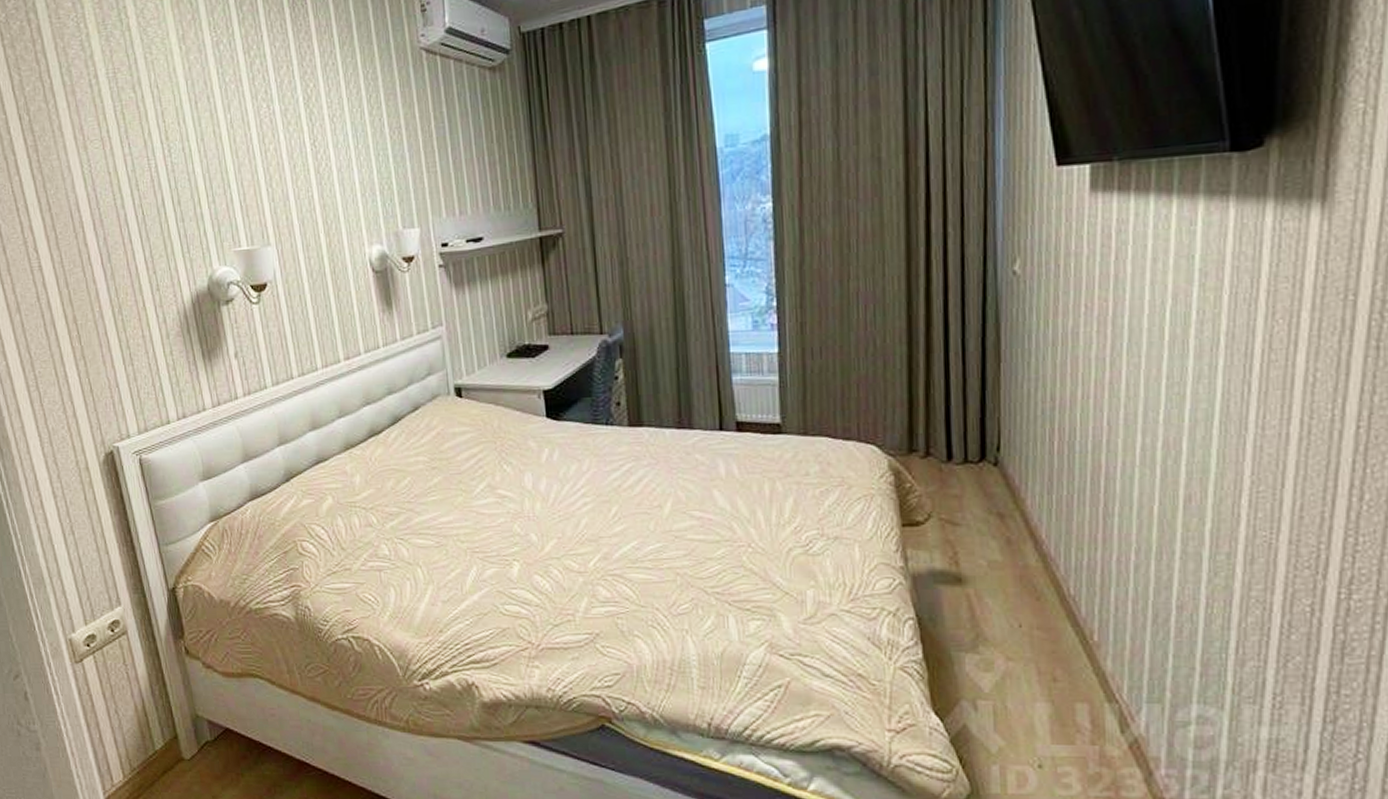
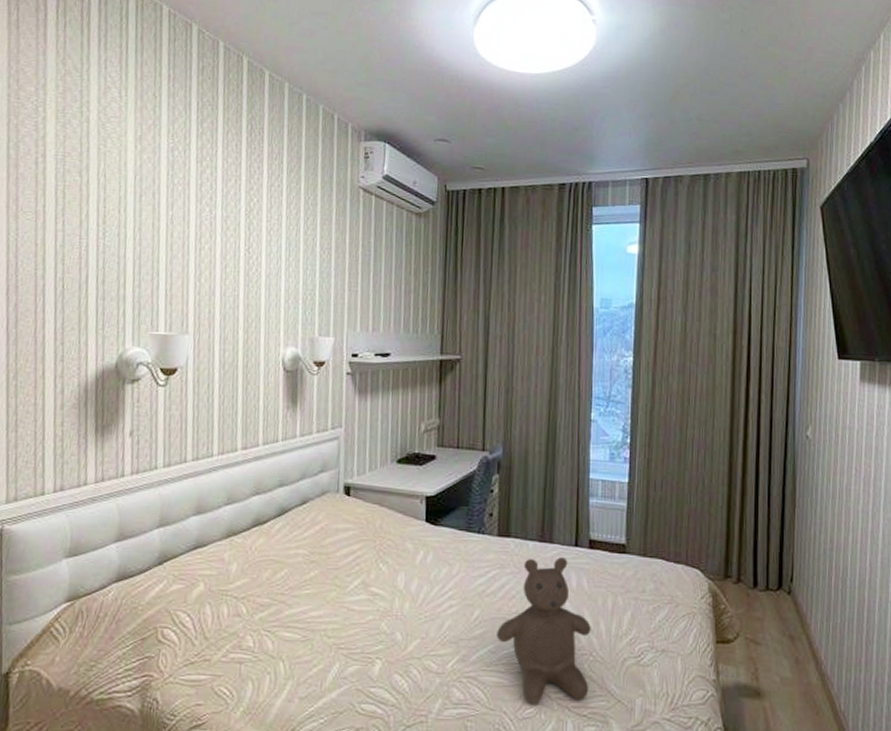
teddy bear: none [639,443,751,599] -> present [496,557,591,704]

